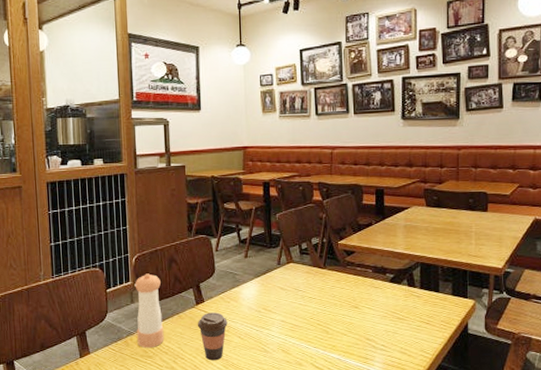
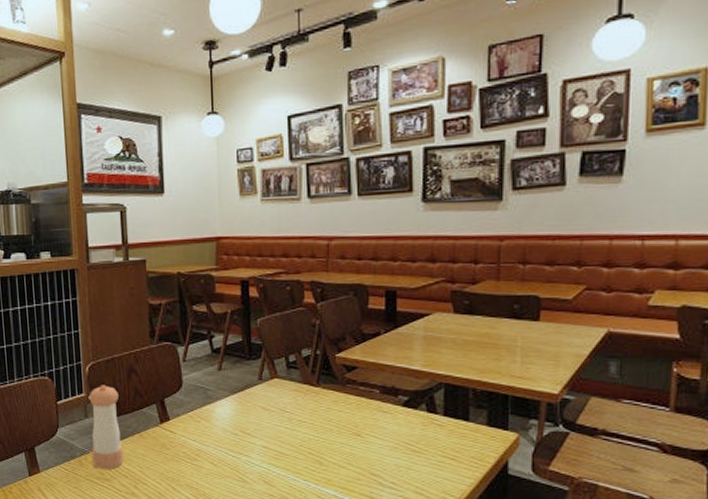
coffee cup: present [197,312,228,361] -> none [161,433,198,489]

